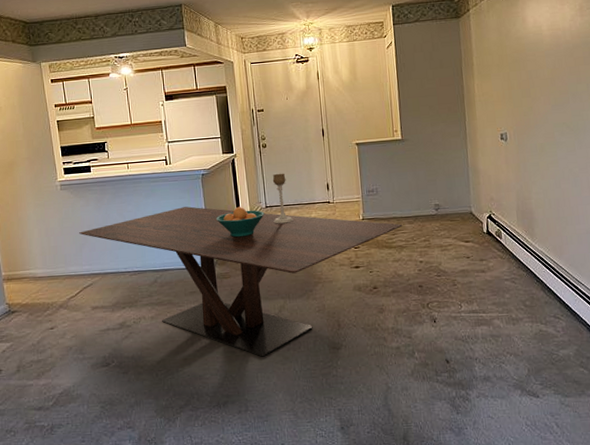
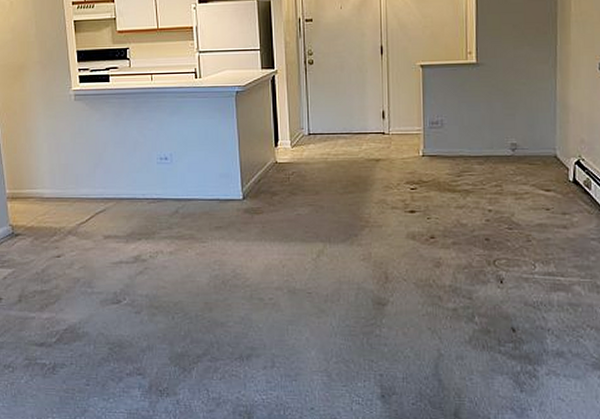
dining table: present [79,206,402,357] -> none [93,128,470,307]
fruit bowl: present [215,206,265,238] -> none [249,131,307,168]
candle holder: present [272,173,294,224] -> none [316,95,341,155]

